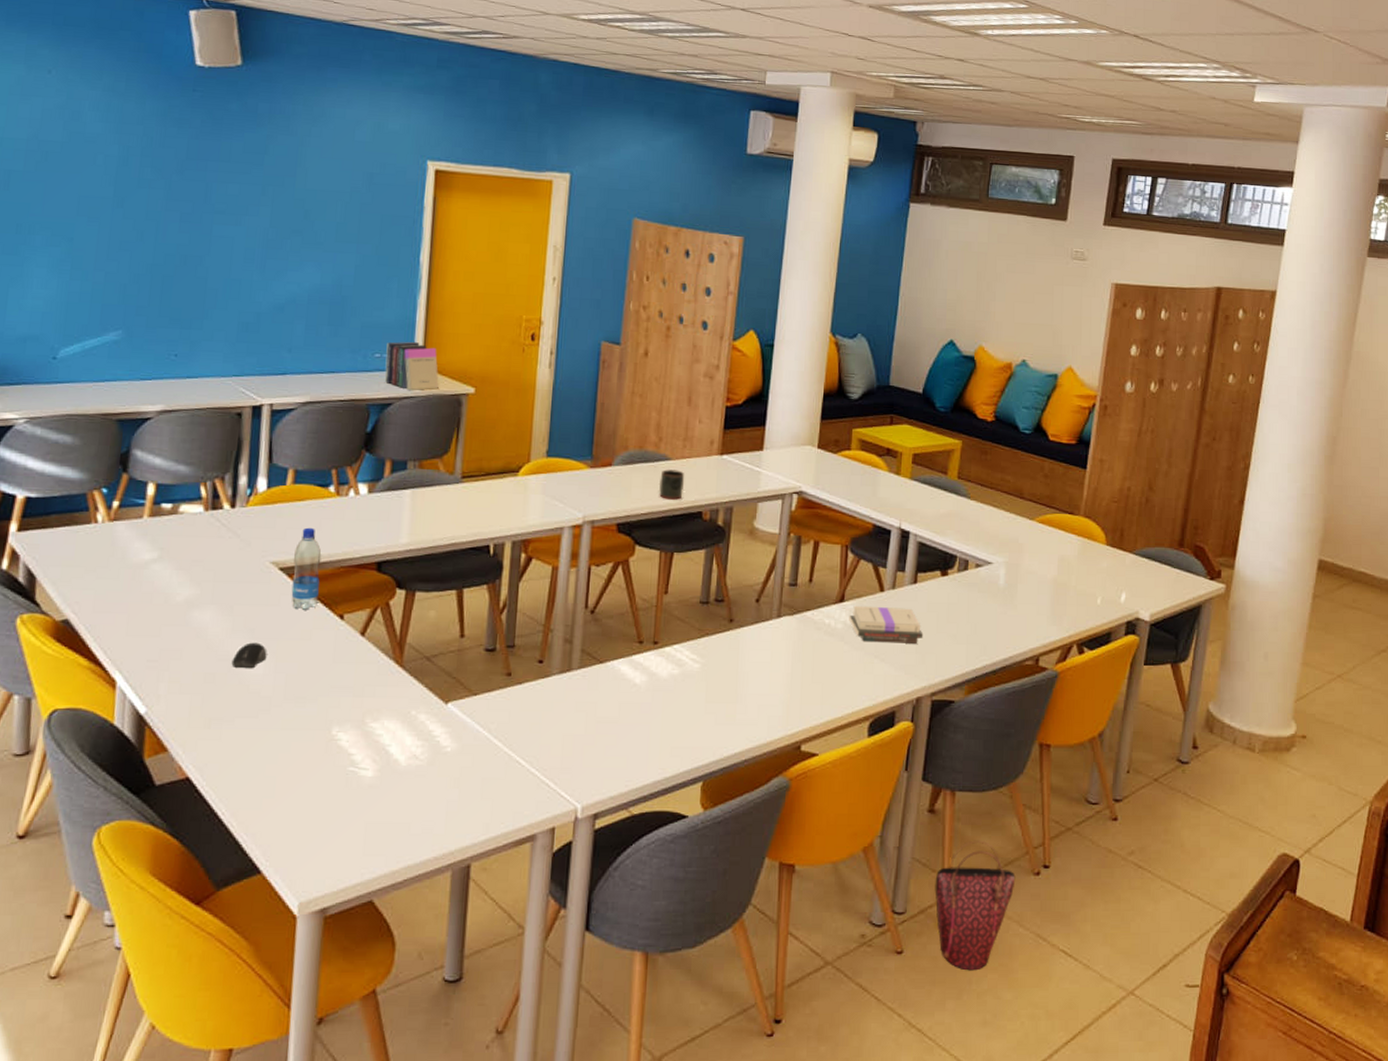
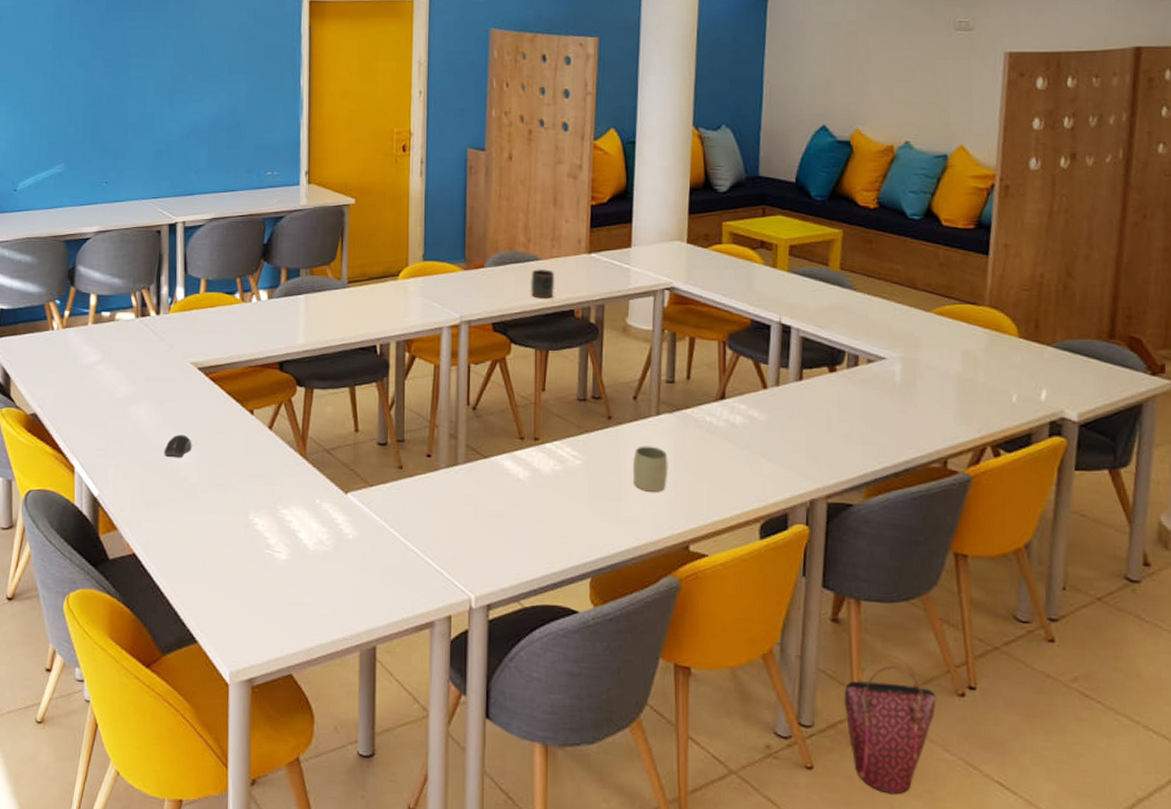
bottle: present [291,527,322,610] -> none [209,331,232,406]
books: present [384,341,439,391] -> none [276,158,323,204]
mug: none [750,648,786,694] -> present [632,446,668,492]
books: present [849,605,924,644] -> none [731,403,814,443]

